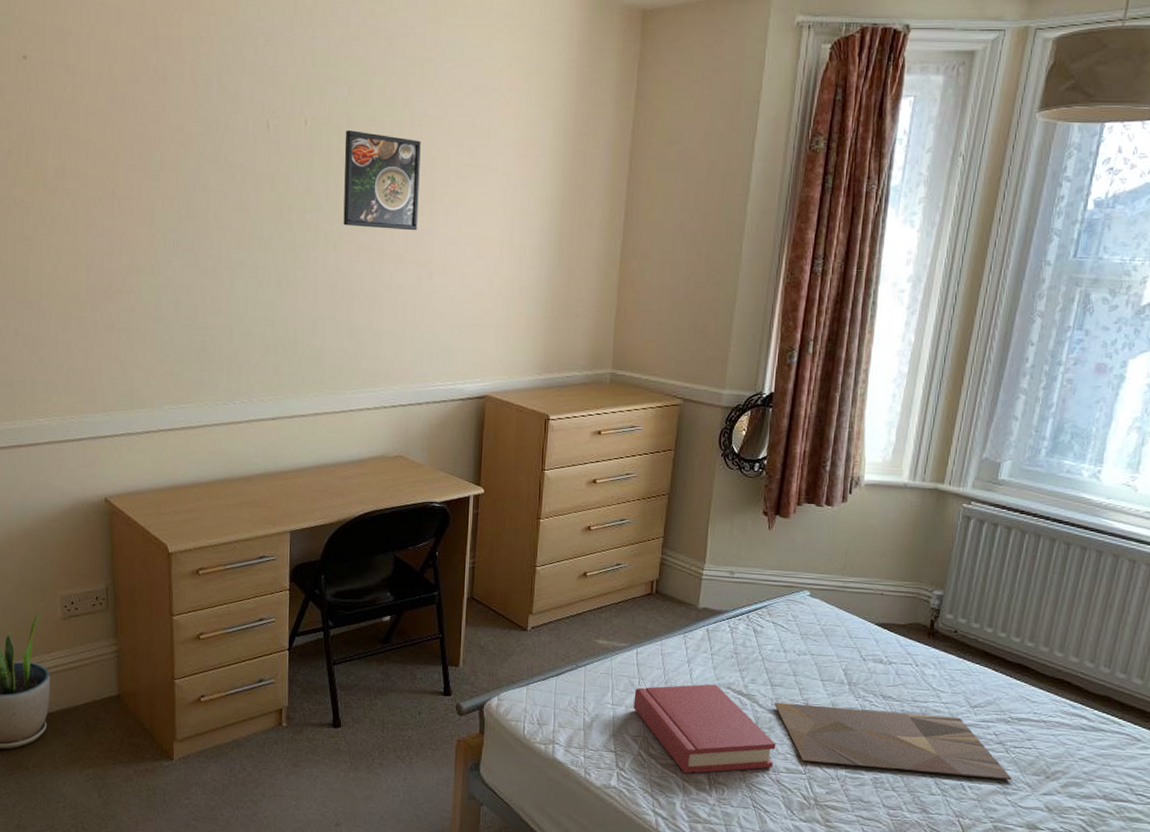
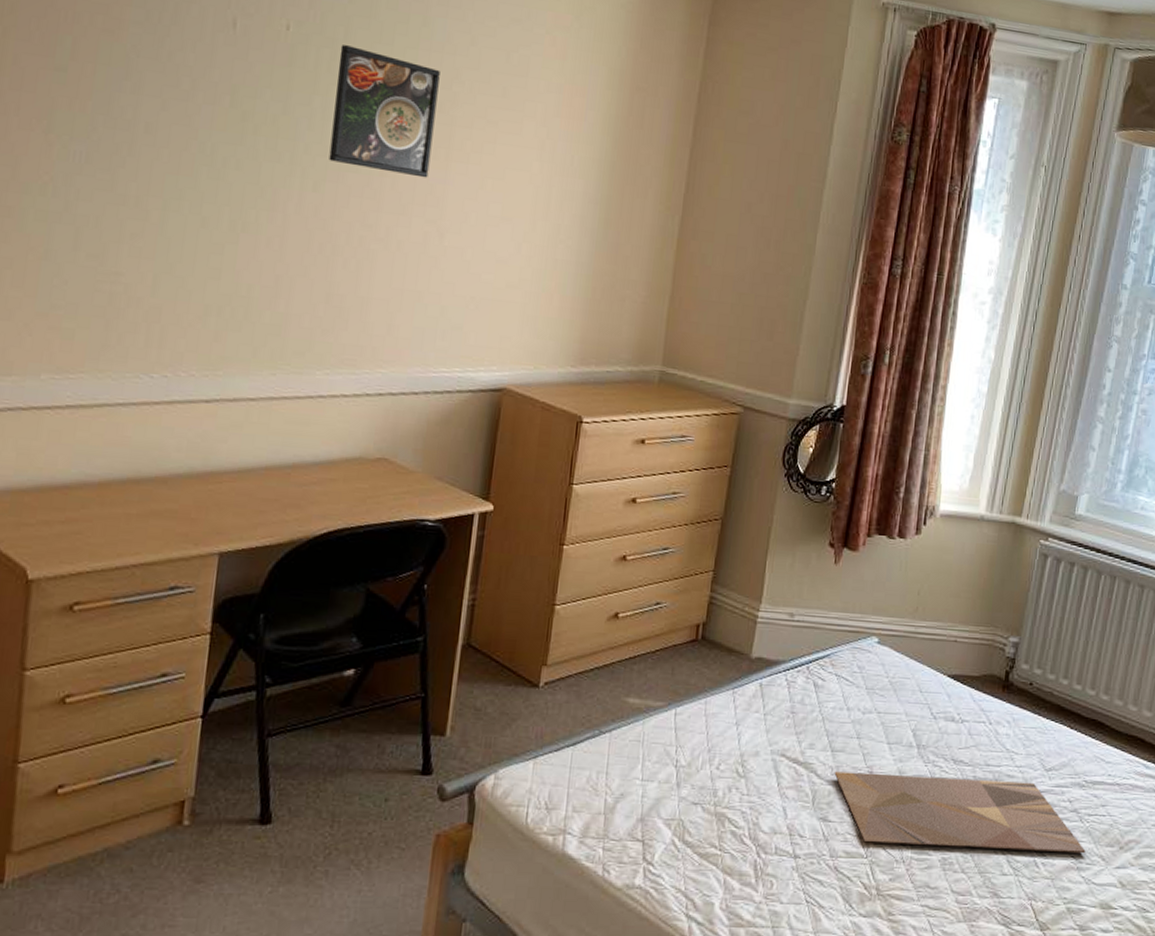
hardback book: present [633,684,776,774] -> none [668,750,835,864]

